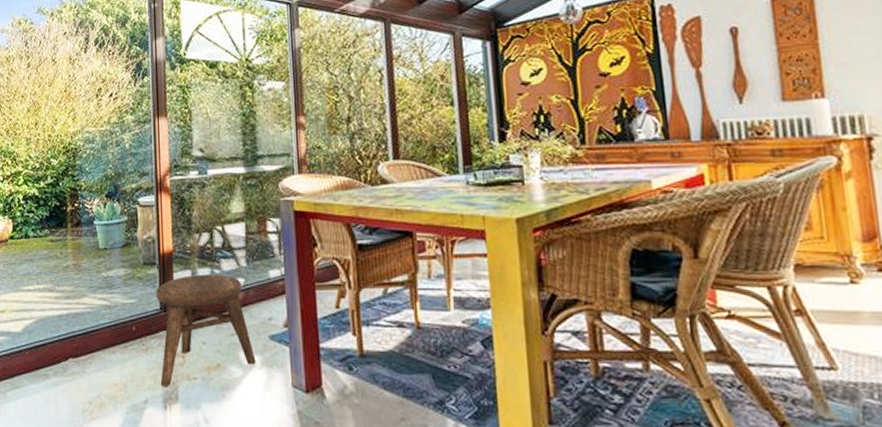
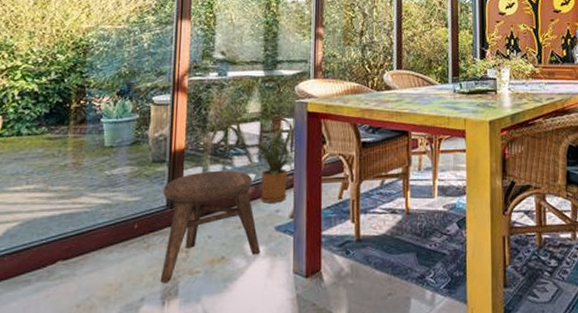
house plant: none [238,228,281,310] -> present [250,127,292,203]

